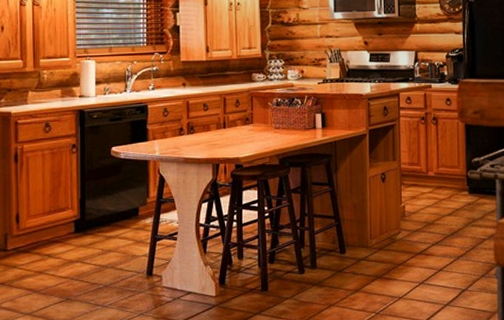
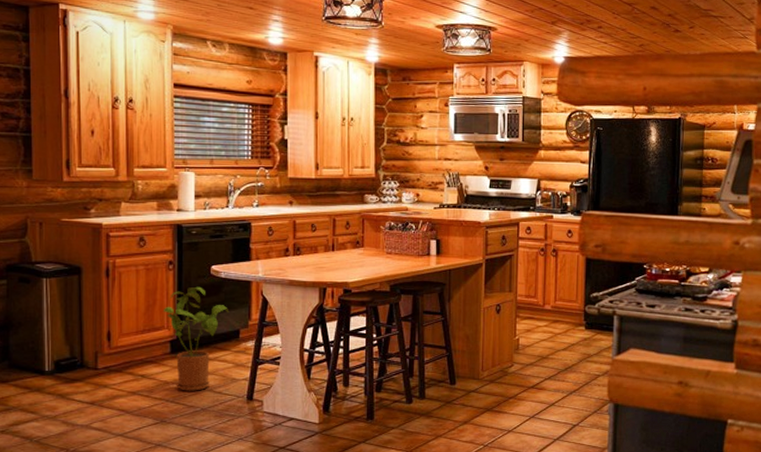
house plant: none [67,167,129,269] -> present [162,286,230,391]

